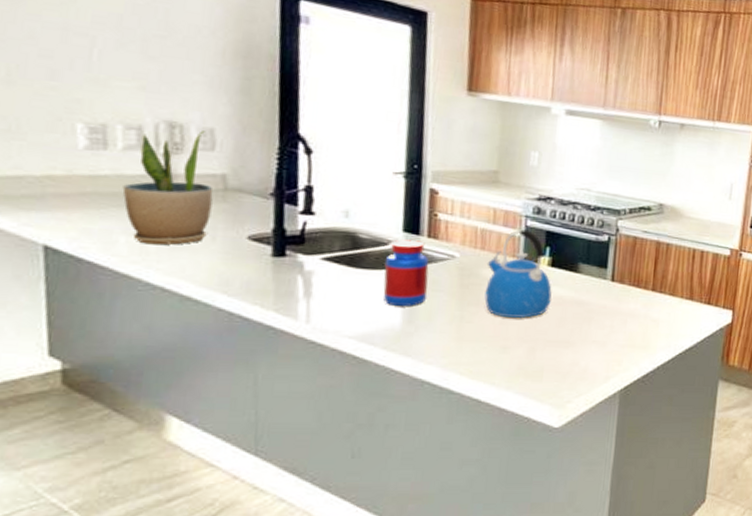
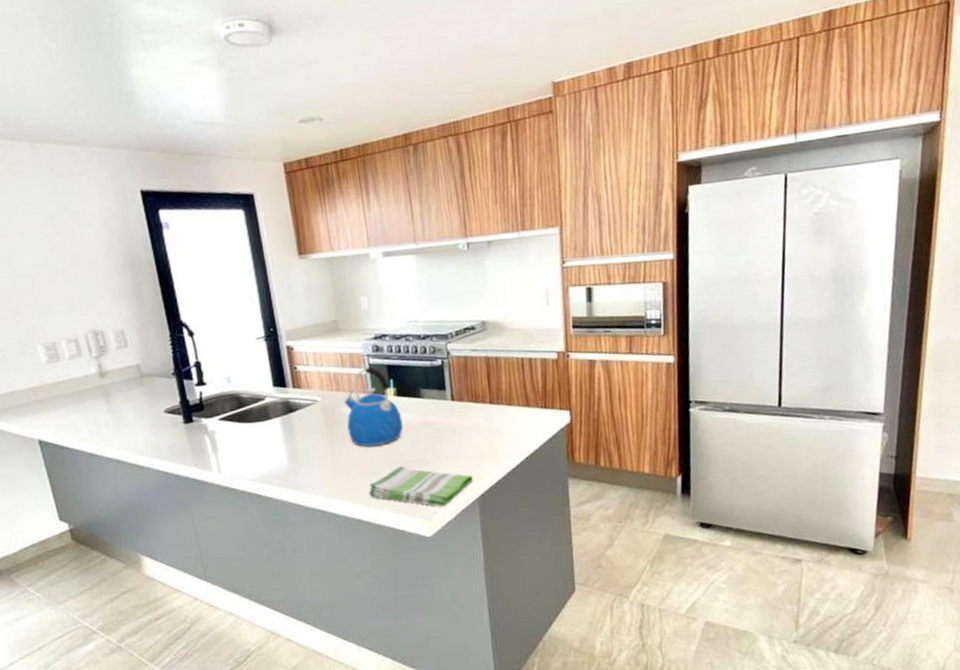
potted plant: present [122,131,213,245] -> none [75,333,137,429]
jar: present [383,239,429,307] -> none [264,392,303,450]
dish towel: none [495,345,619,395] -> present [369,466,473,507]

